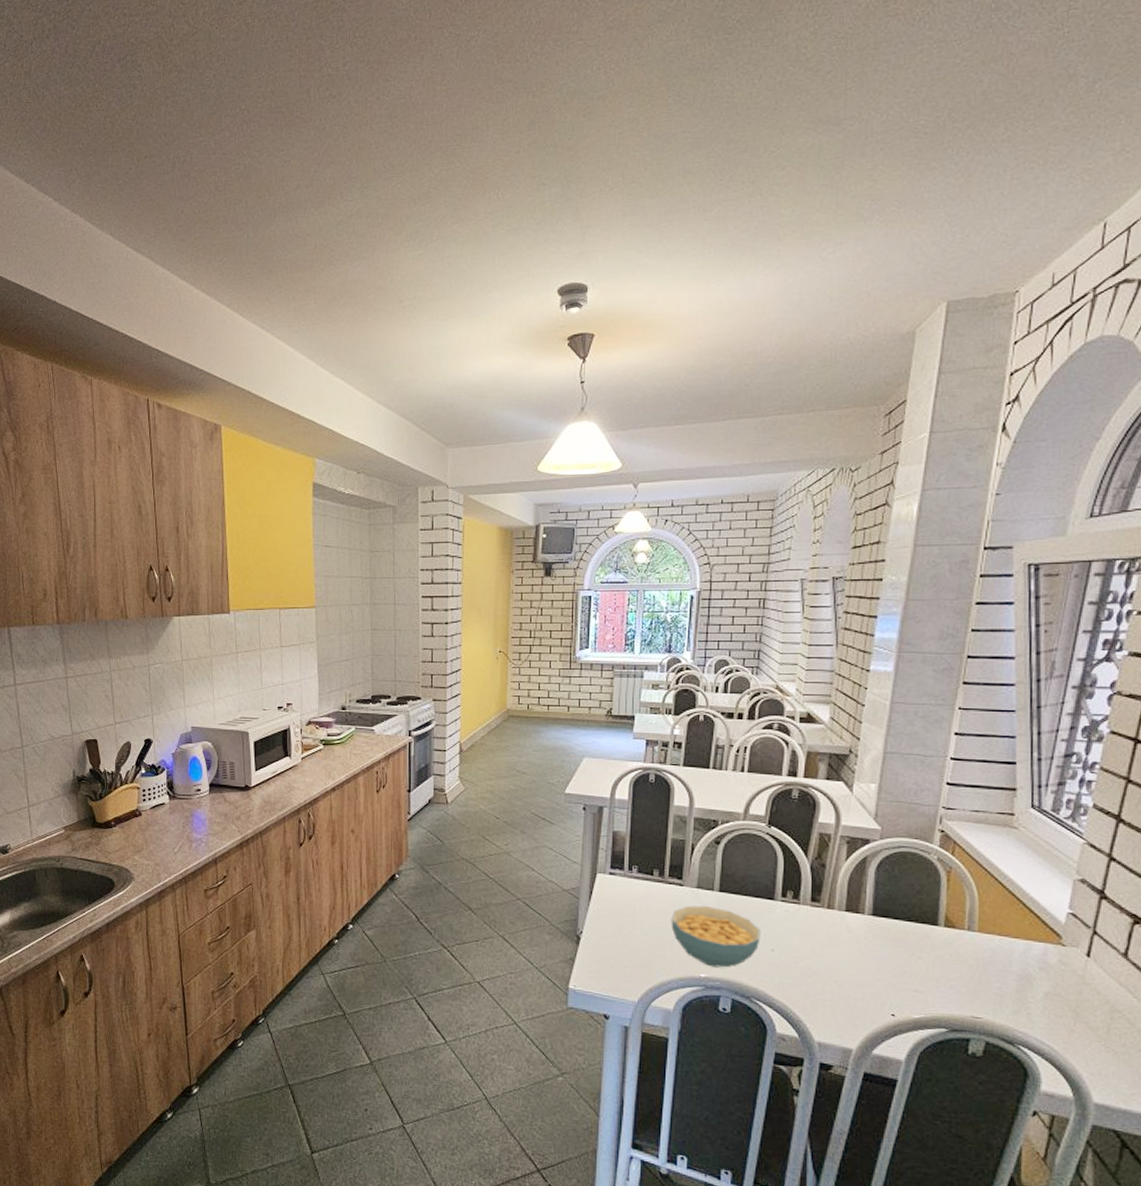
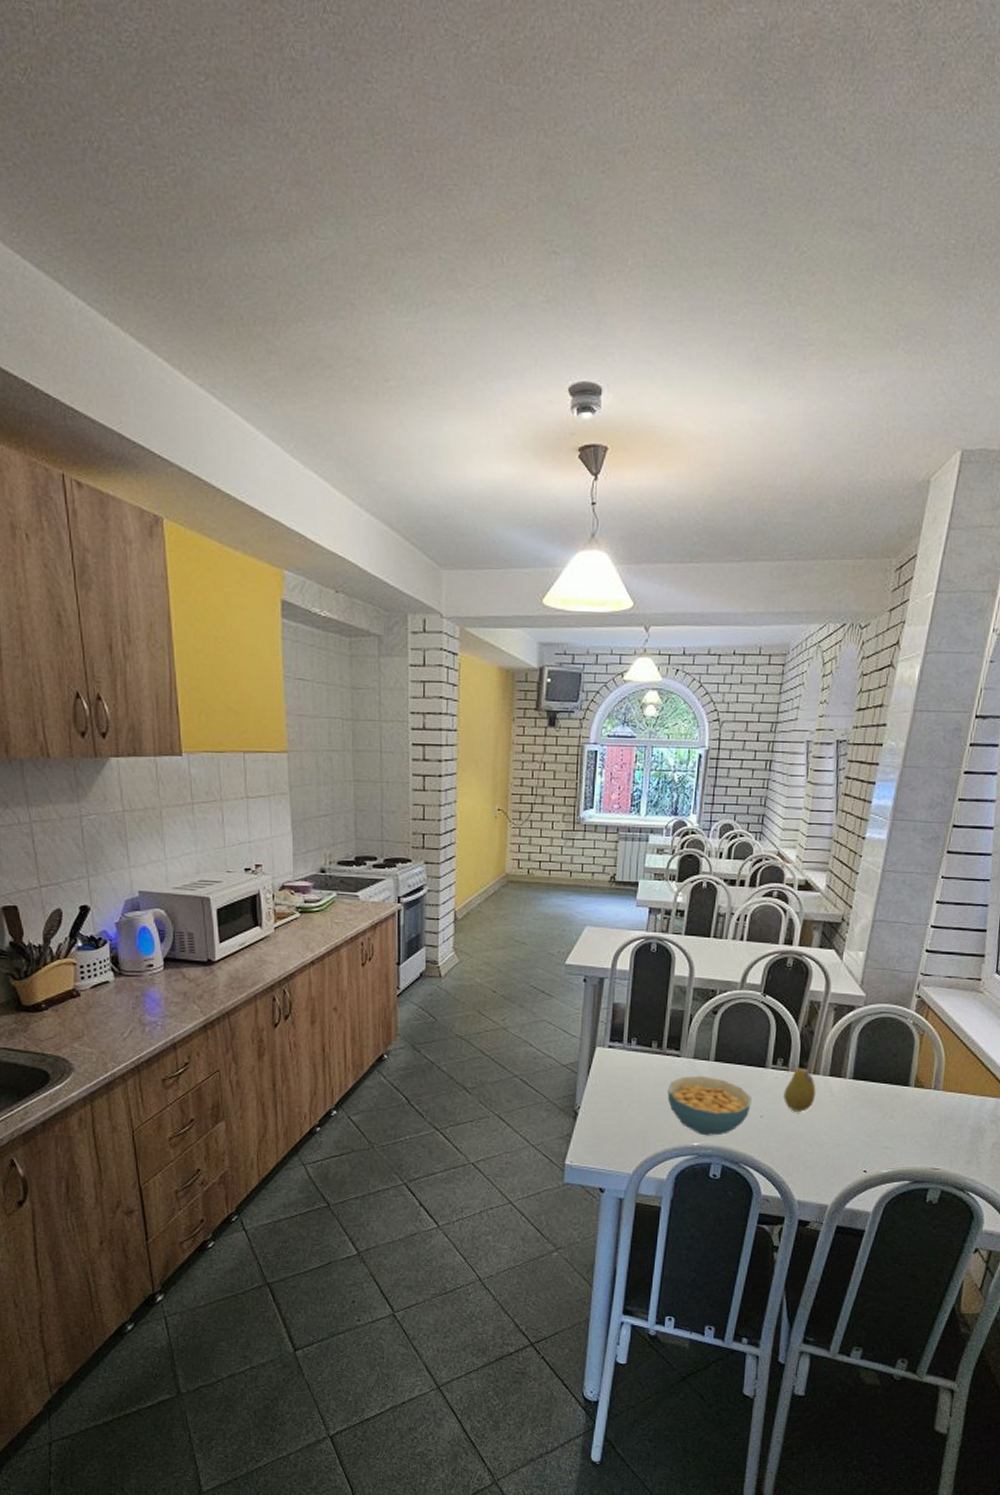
fruit: none [796,902,831,948] -> present [783,1068,816,1112]

